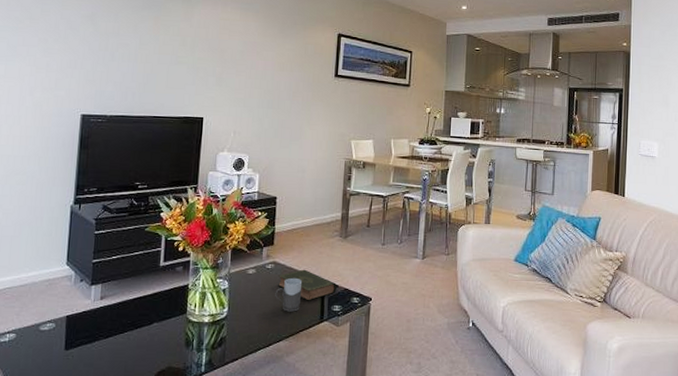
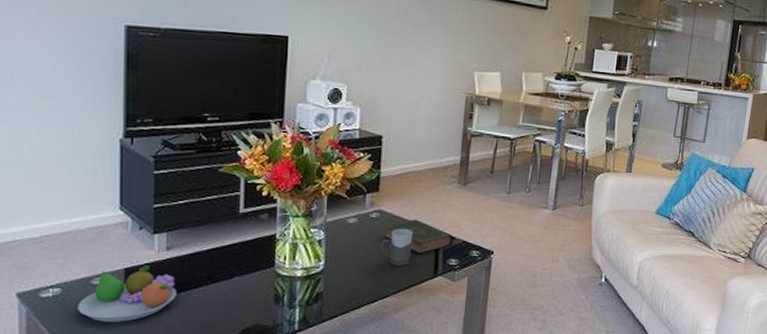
fruit bowl: none [27,312,106,364] -> present [77,265,177,322]

